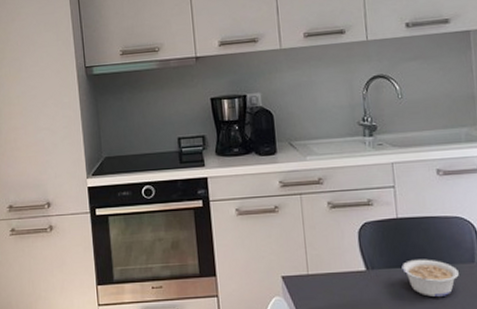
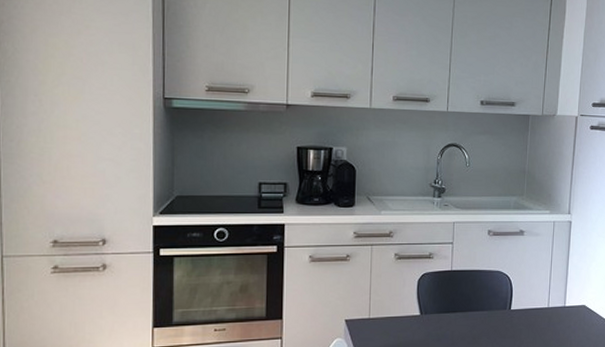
legume: present [402,259,459,297] -> none [450,306,493,338]

